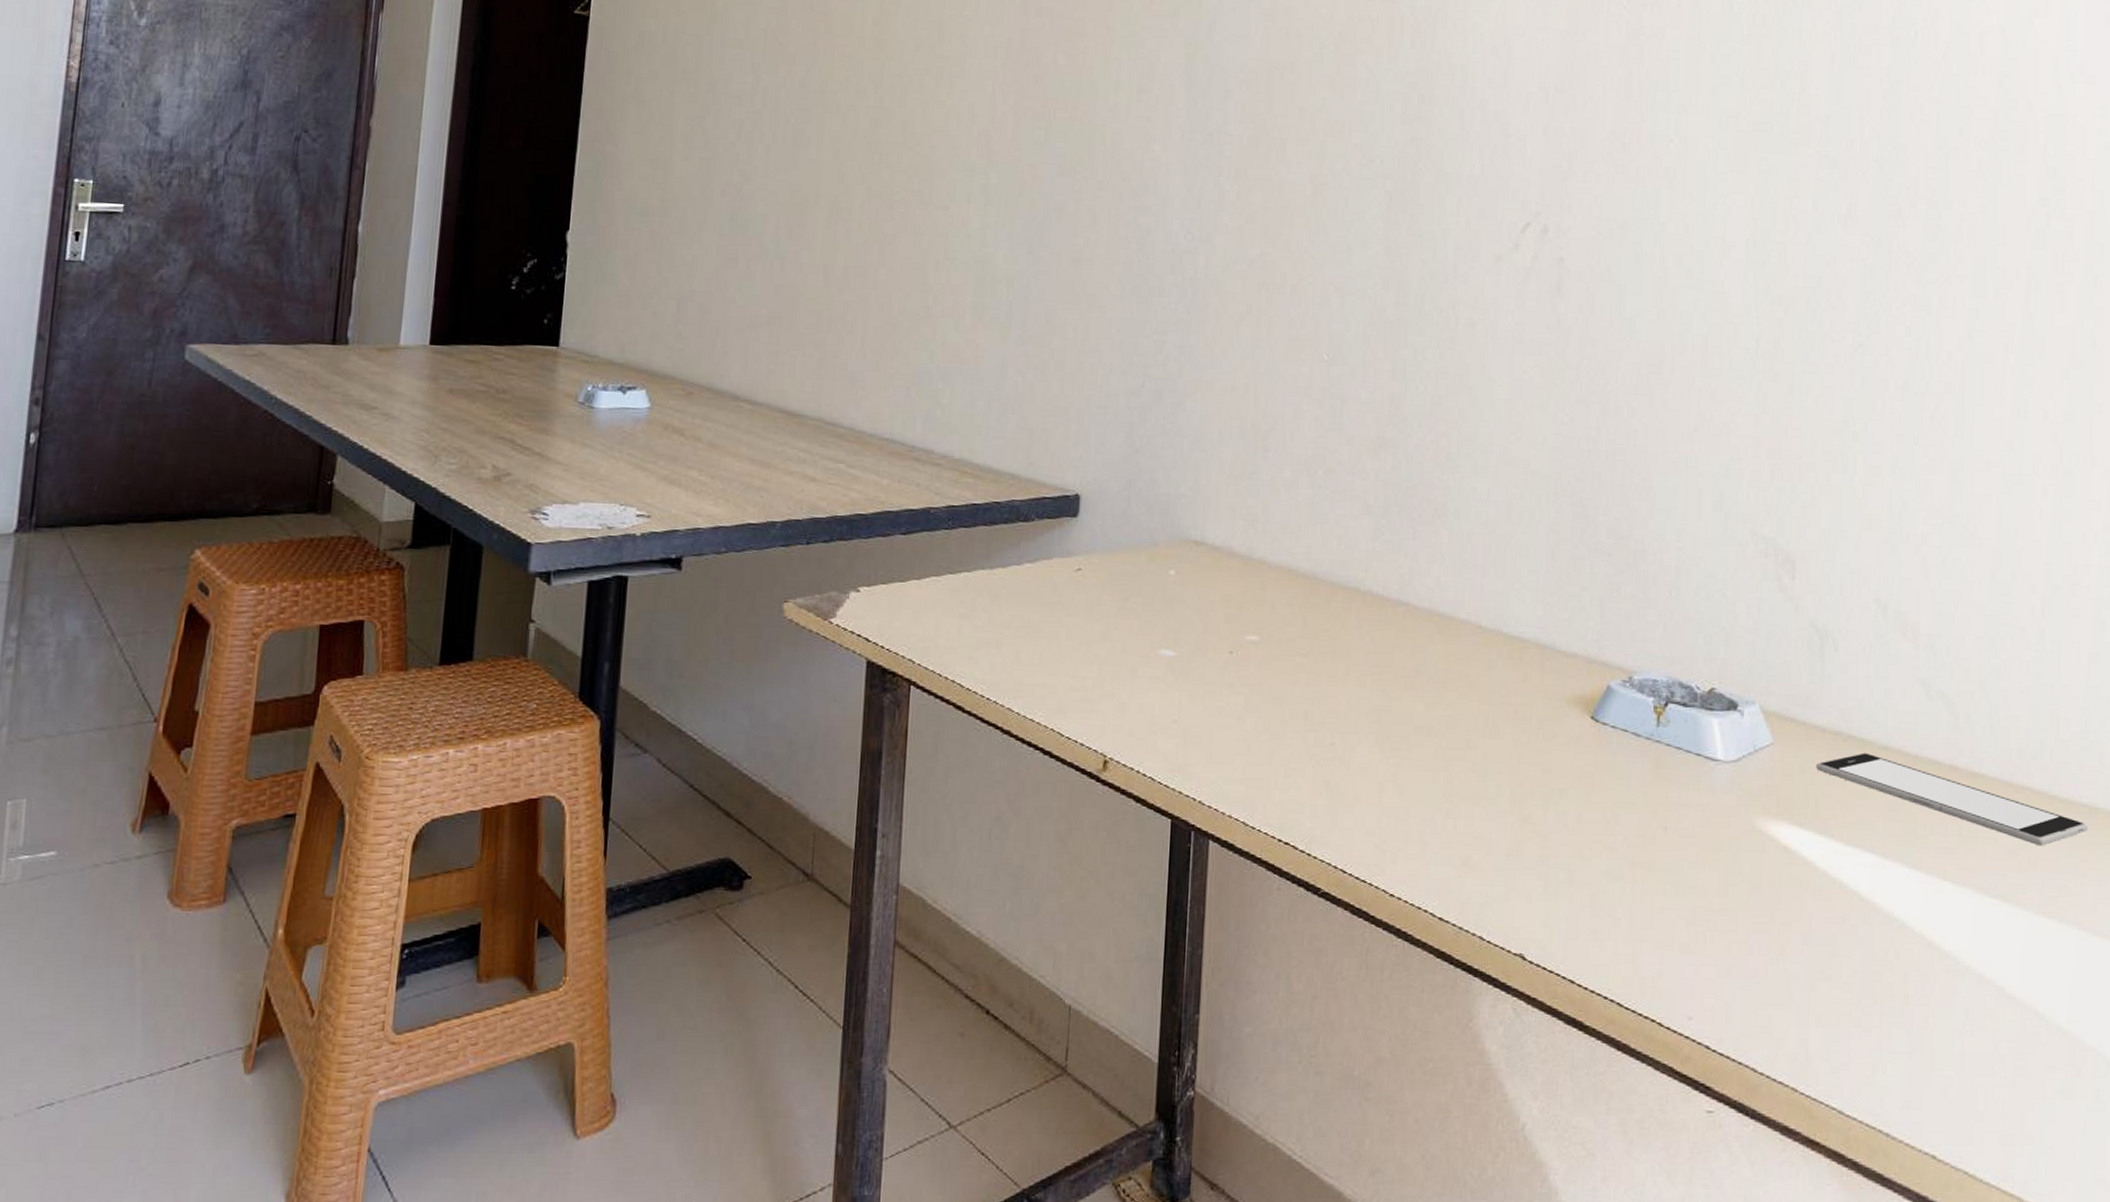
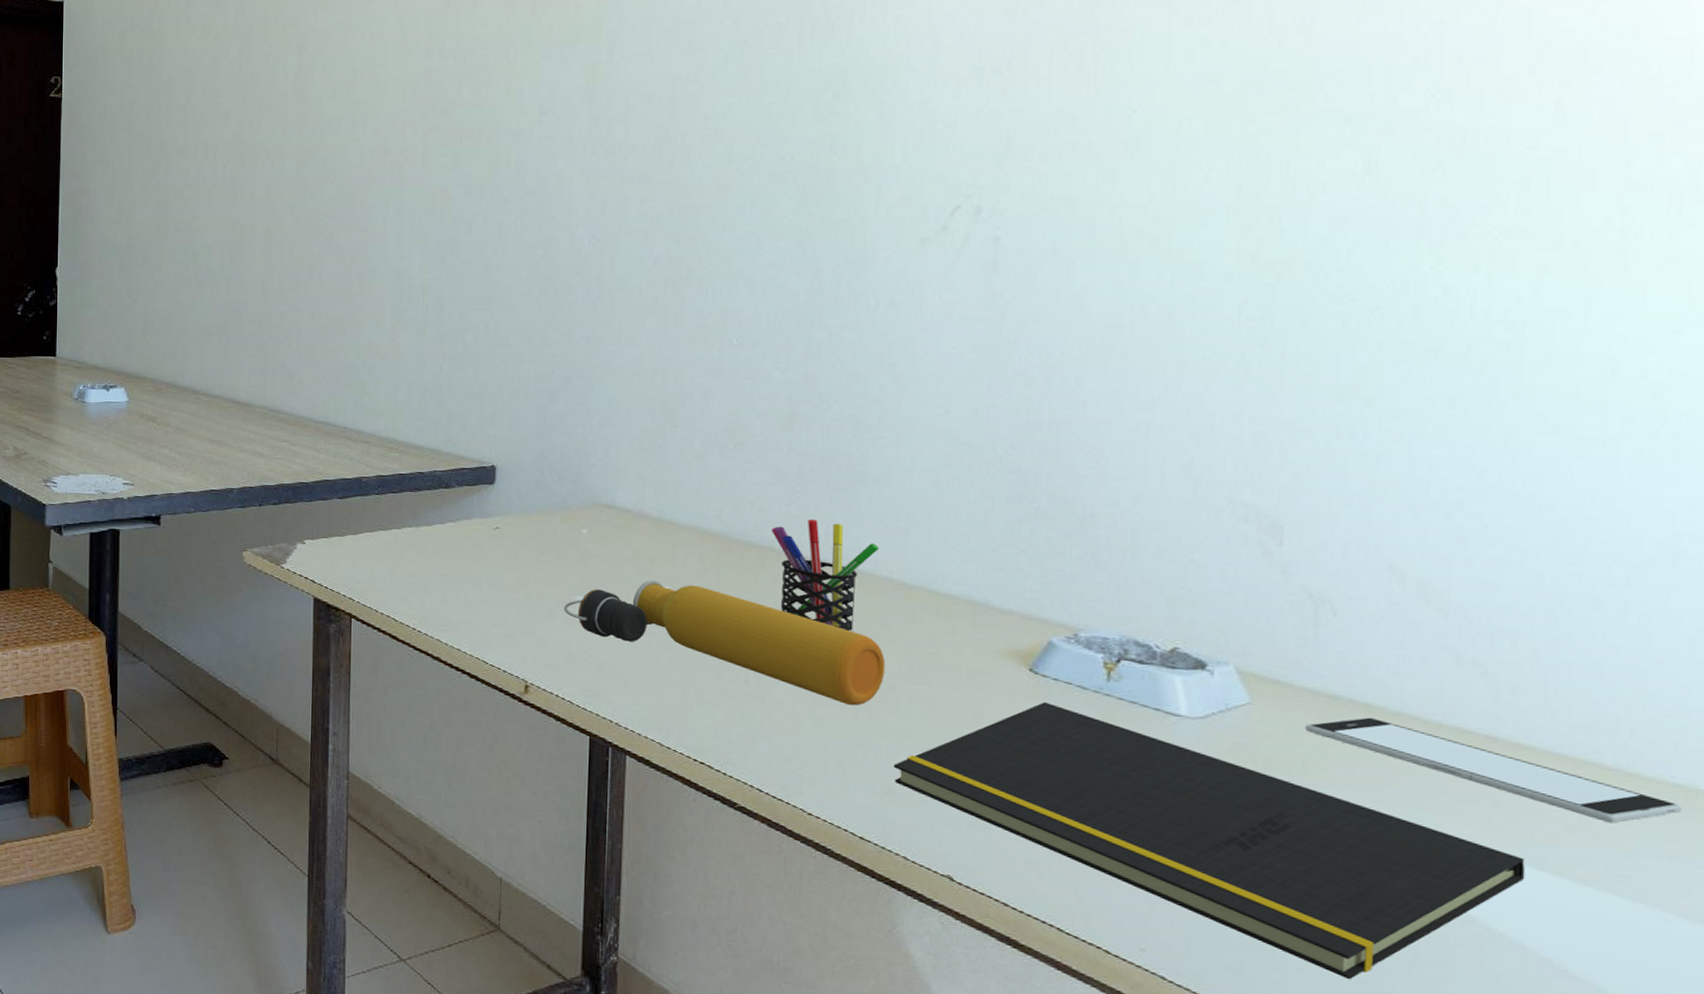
water bottle: none [1147,629,1464,767] -> present [563,580,886,706]
pen holder: none [1358,555,1458,682] -> present [772,518,879,632]
notepad: none [1470,753,1983,1029] -> present [893,702,1526,980]

